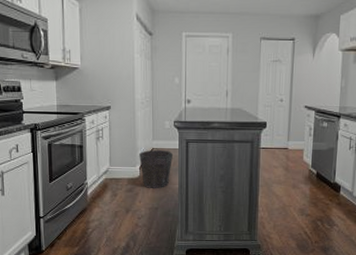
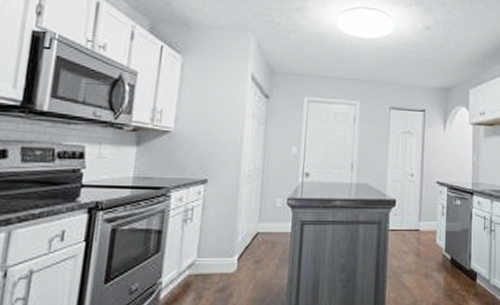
waste bin: present [139,149,174,189] -> none [238,234,284,287]

